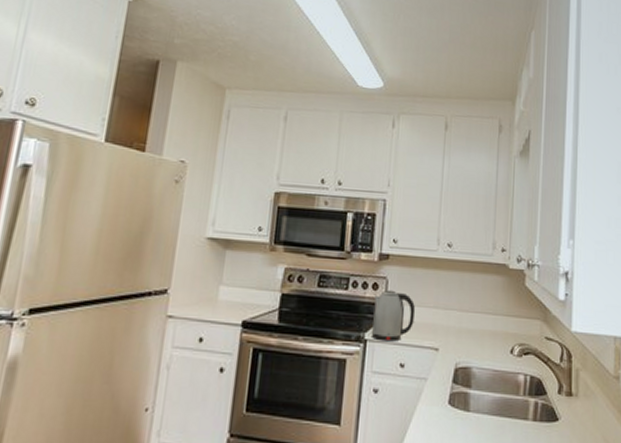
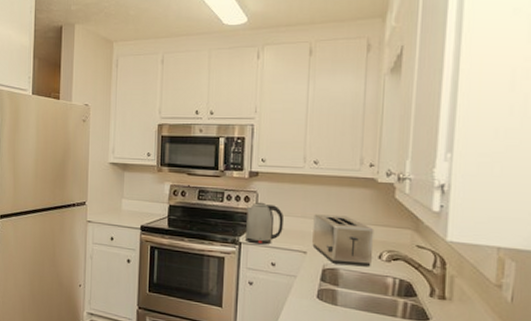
toaster: none [445,304,506,364] -> present [312,214,374,267]

